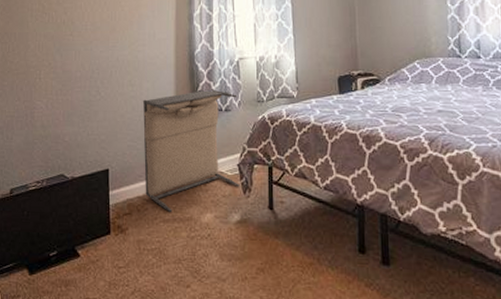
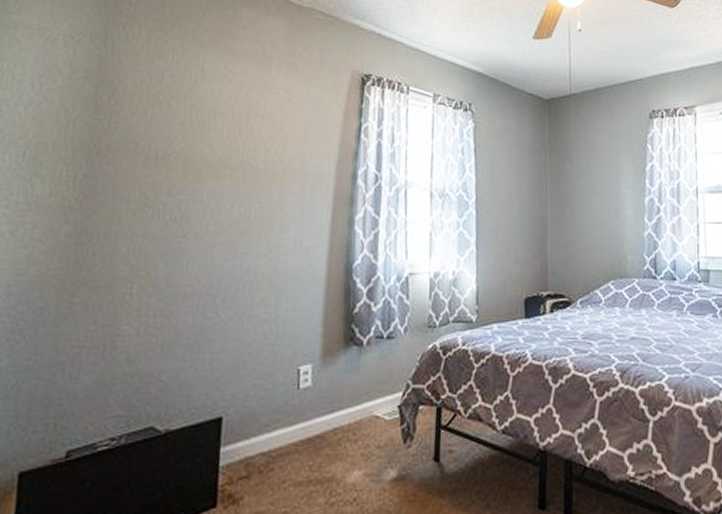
laundry hamper: present [142,89,240,213] -> none [271,311,403,473]

